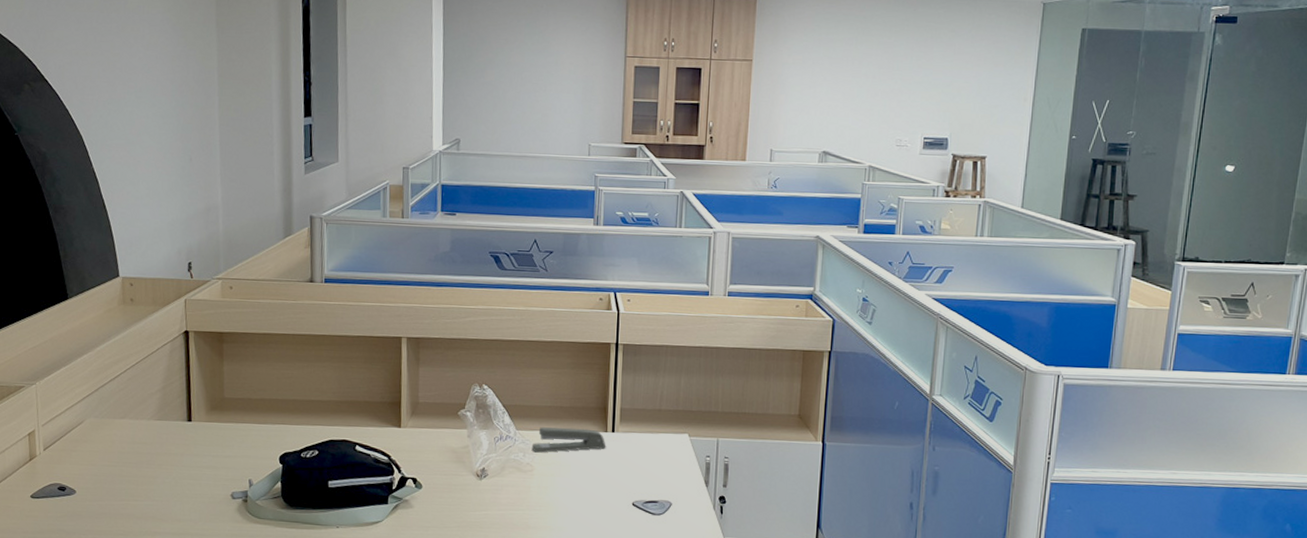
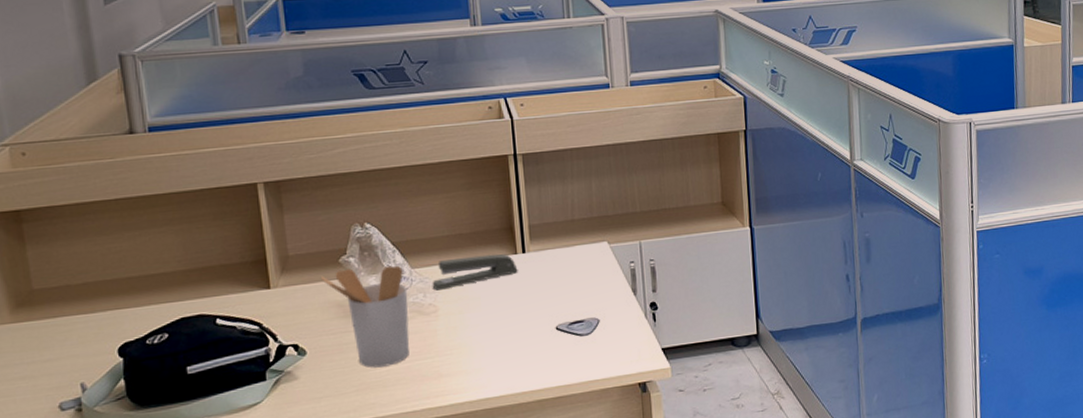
utensil holder: none [441,421,511,511] -> present [320,265,410,368]

